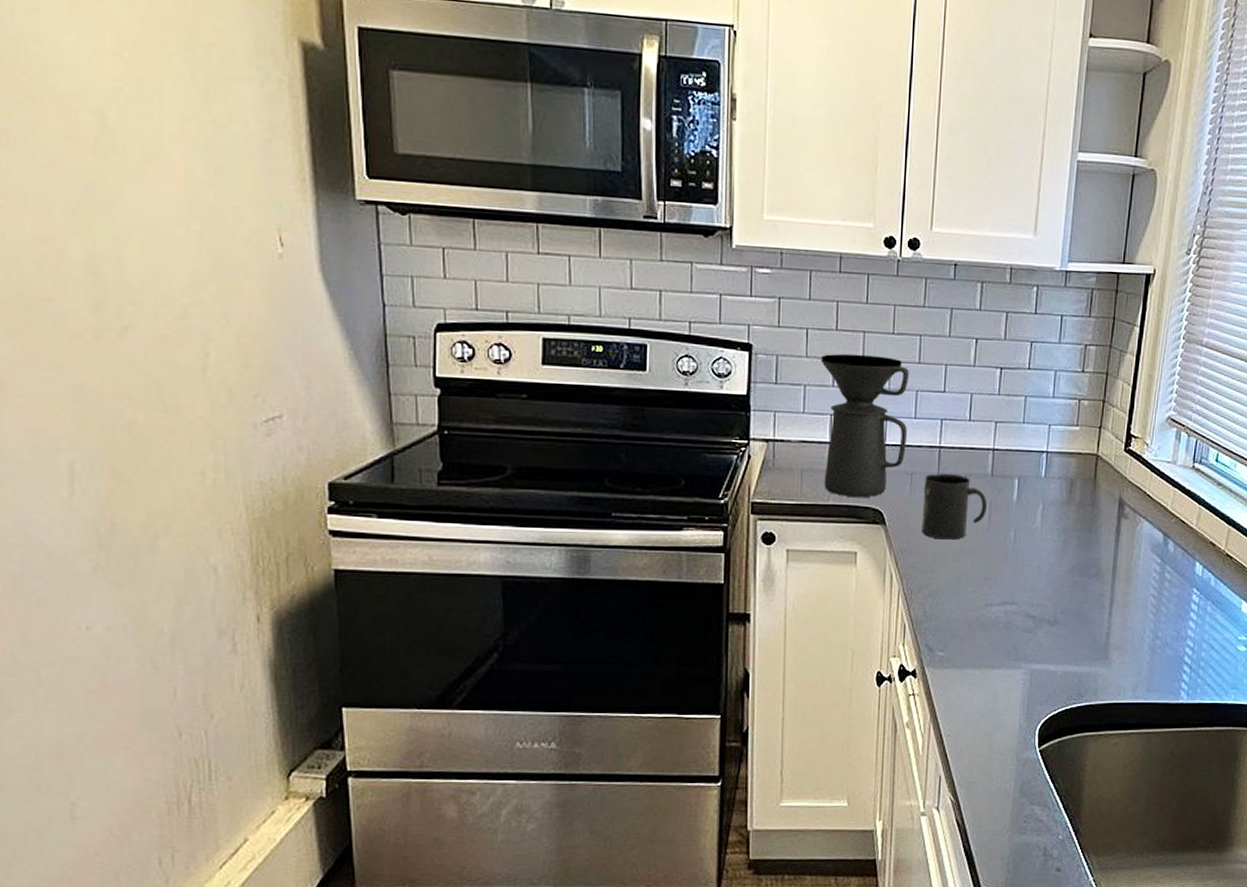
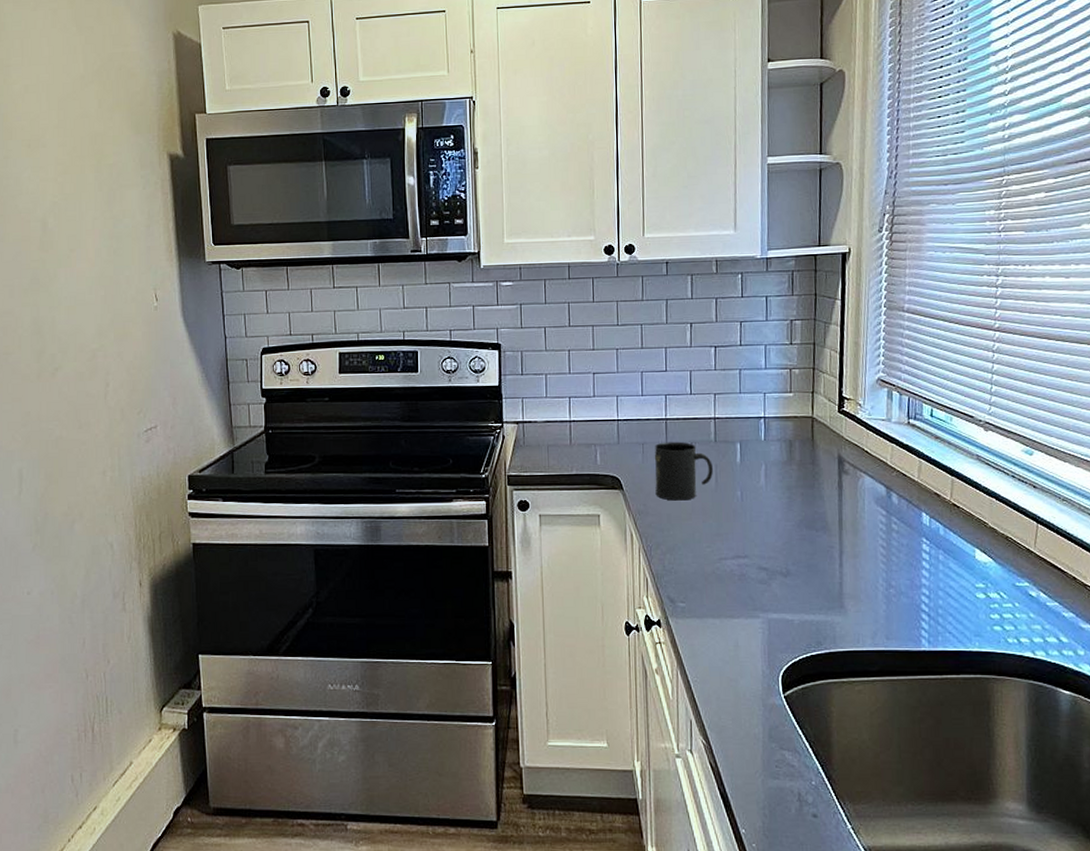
coffee maker: present [820,353,909,498] -> none [558,344,636,467]

